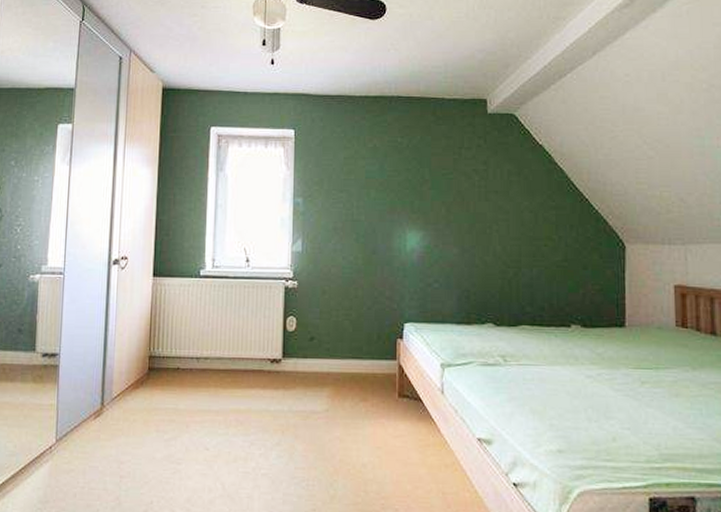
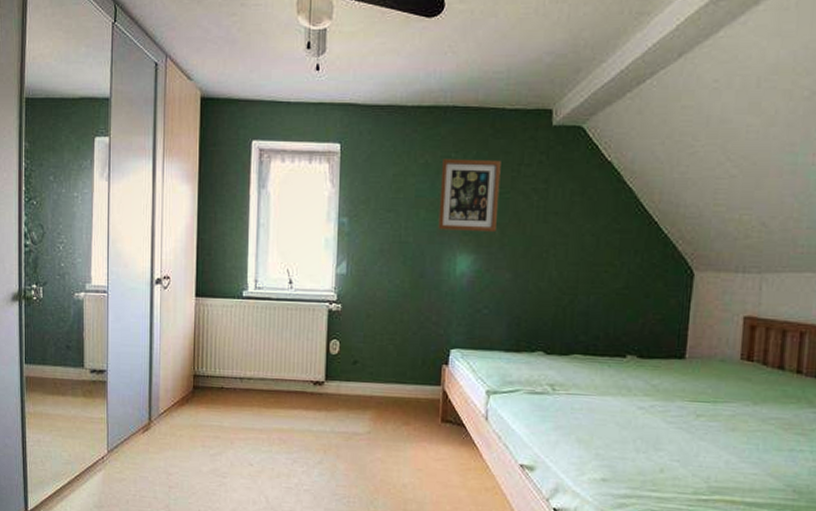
wall art: none [388,143,443,211] -> present [438,158,501,233]

